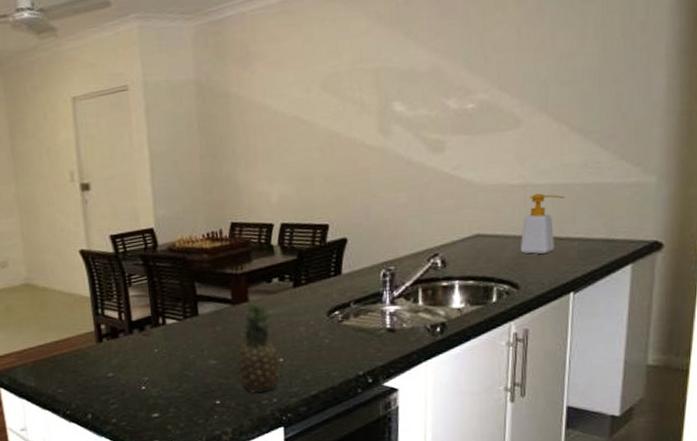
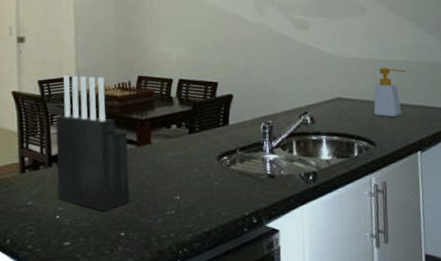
knife block: none [134,226,225,379] -> present [56,75,130,212]
fruit: present [237,300,280,393] -> none [140,143,177,228]

